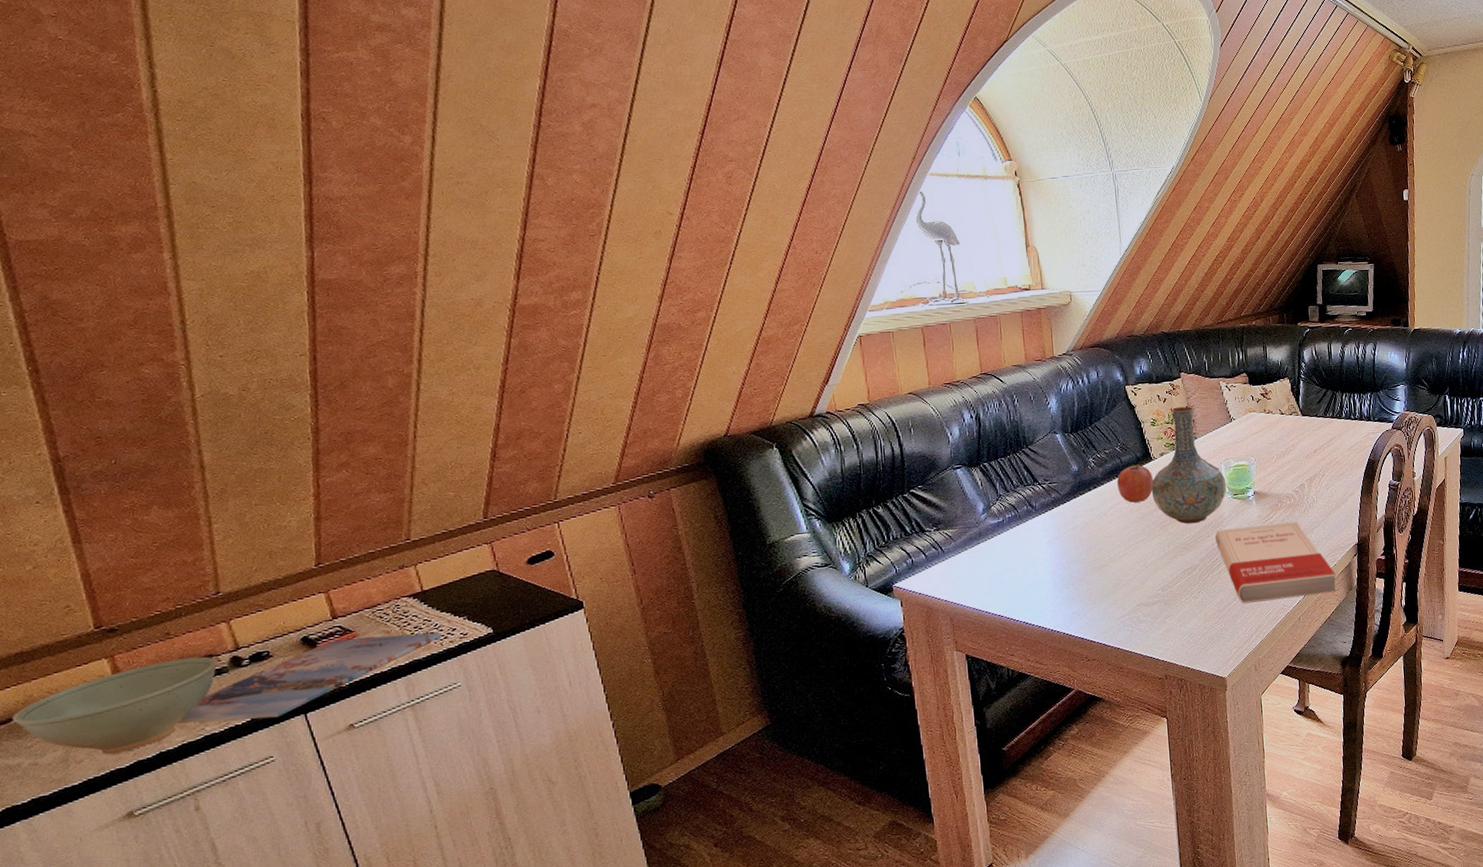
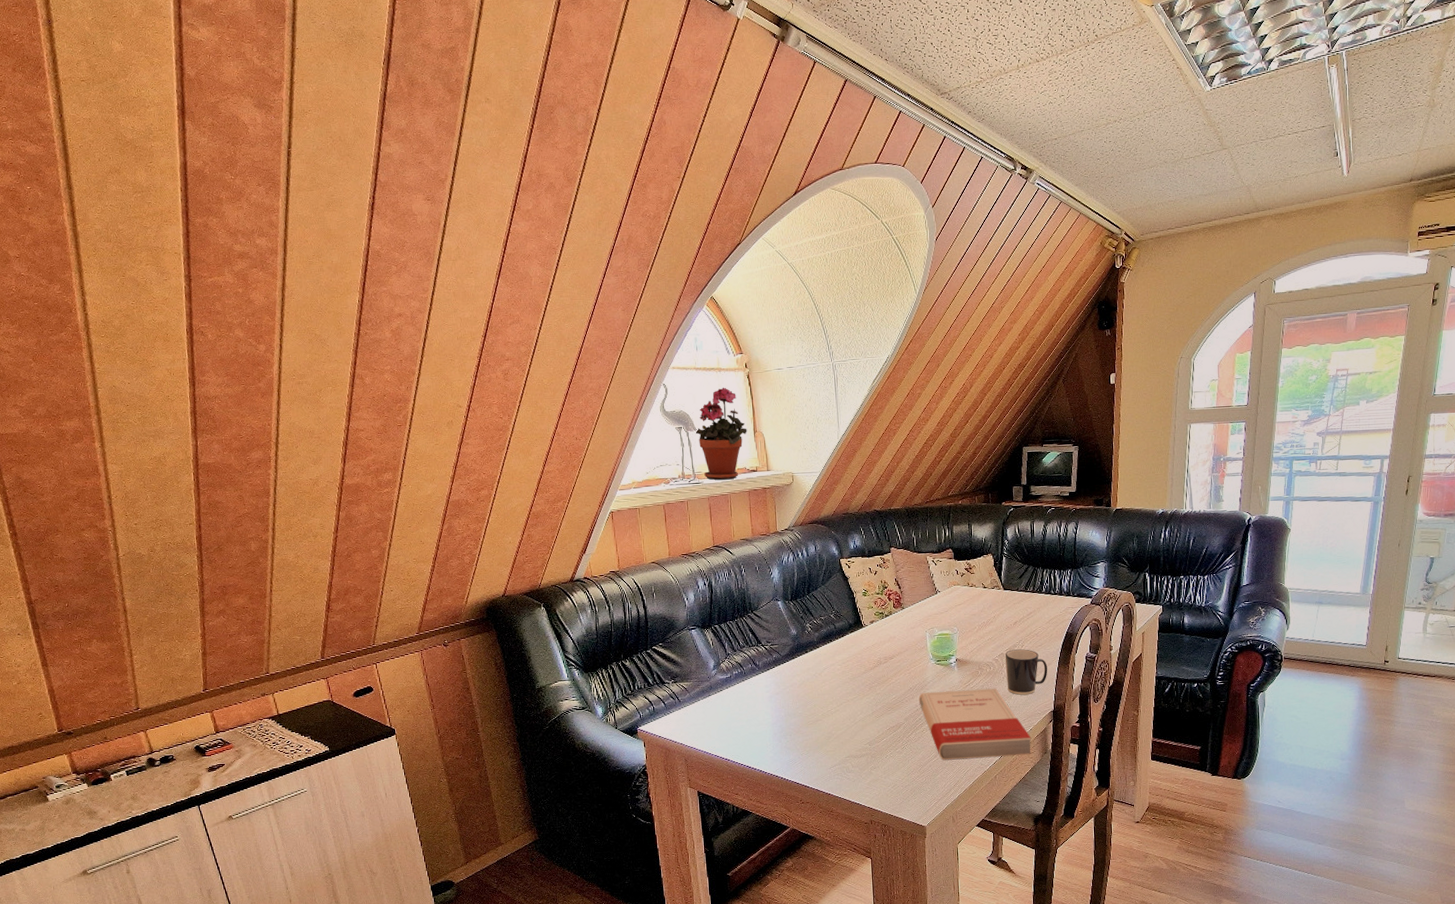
bowl: present [12,656,217,755] -> none [8,757,139,826]
magazine: present [177,632,442,725] -> none [113,747,293,807]
potted plant: none [958,197,1018,300] -> present [695,387,747,480]
fruit: present [1117,464,1154,503] -> none [831,630,864,665]
vase: present [1151,406,1227,524] -> none [861,578,931,686]
mug: none [1305,478,1351,528] -> present [1005,649,1048,695]

